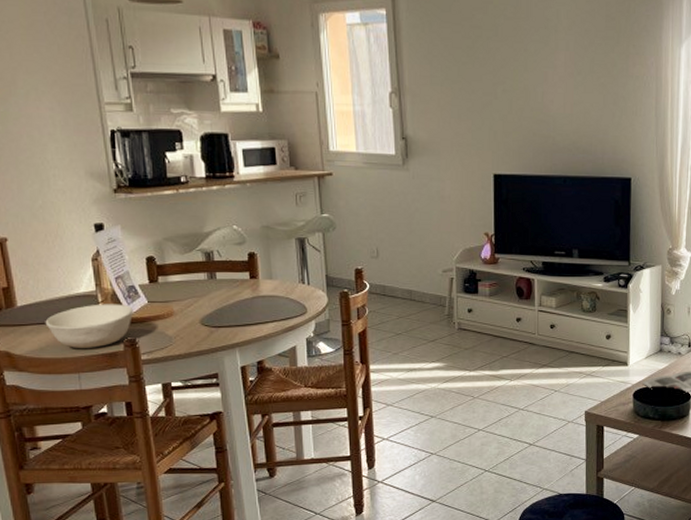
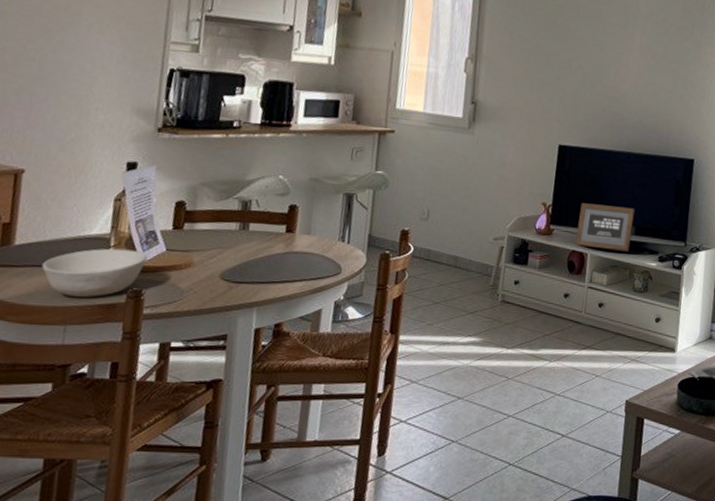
picture frame: none [521,230,577,274] -> present [575,203,636,251]

